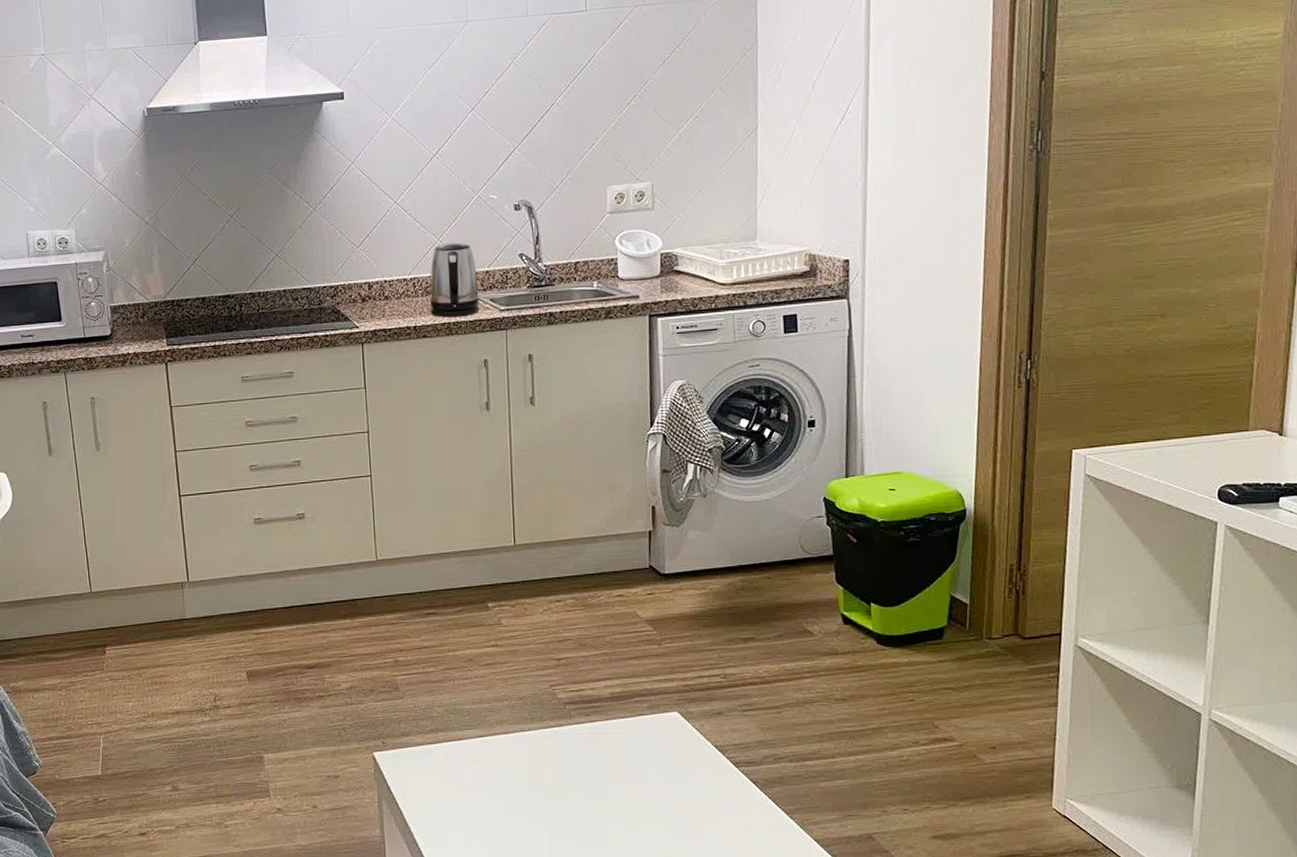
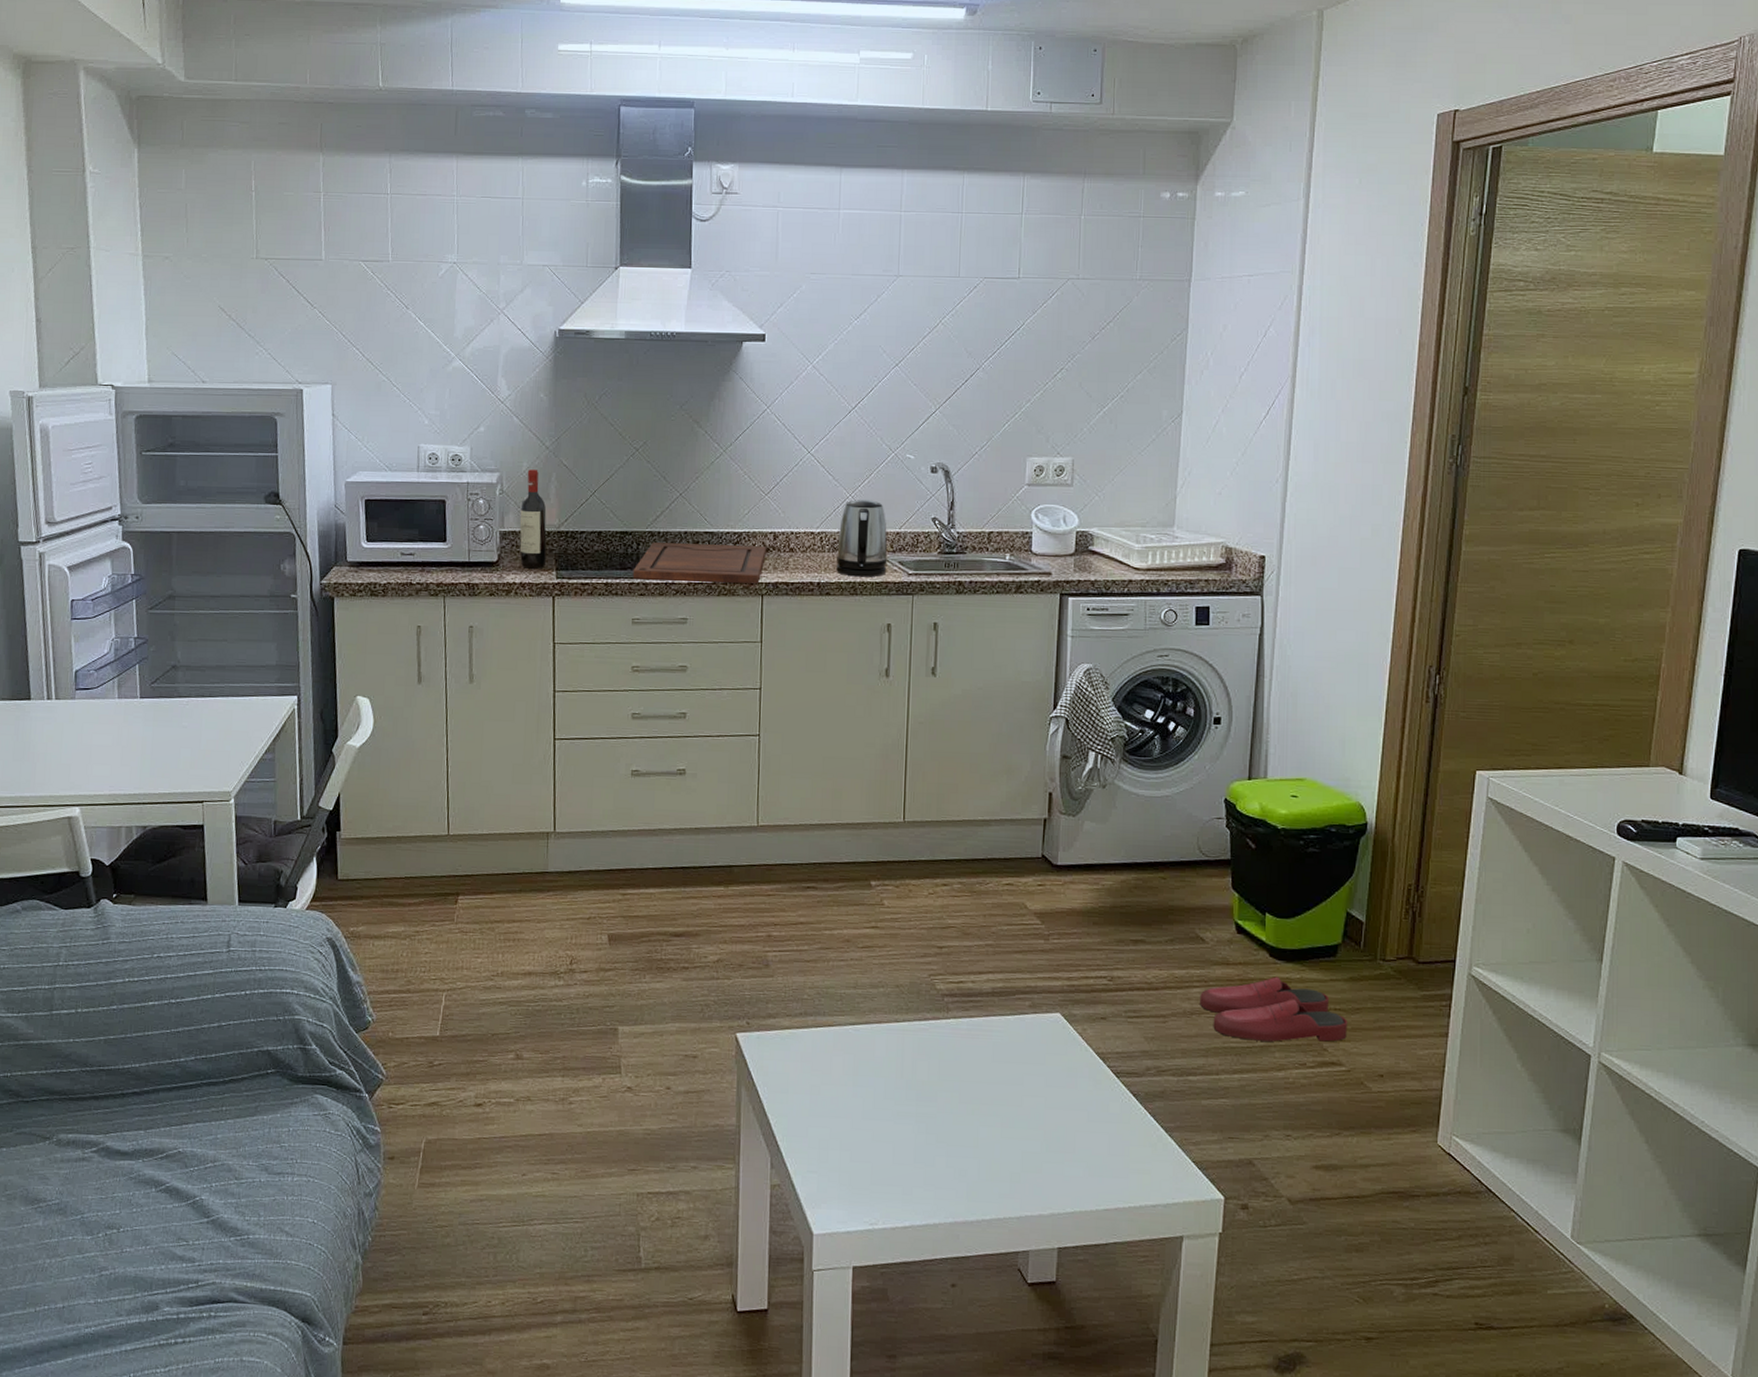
wine bottle: none [127,244,156,339] -> present [519,469,547,569]
cutting board: none [238,297,363,339] -> present [632,542,766,584]
slippers: none [811,662,957,724] -> present [1200,976,1347,1042]

